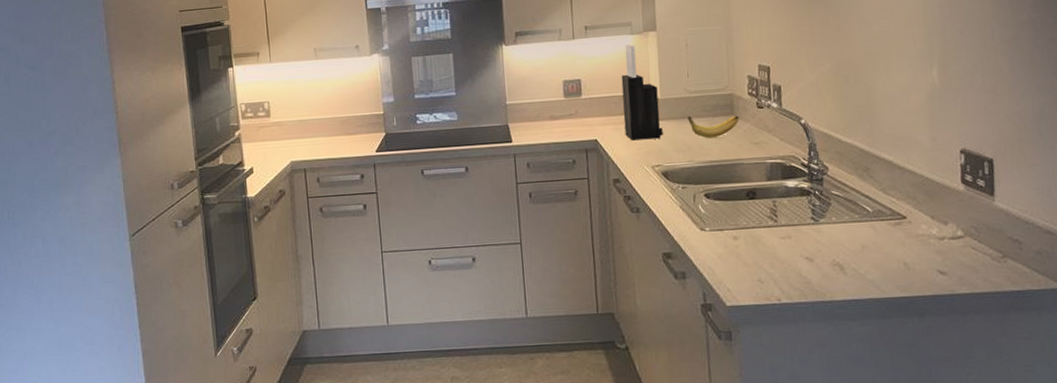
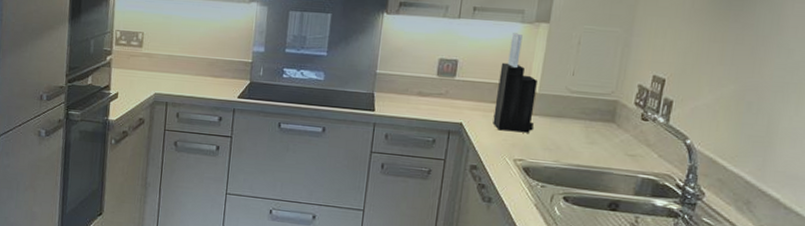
banana: present [688,116,740,139] -> none [563,115,619,143]

